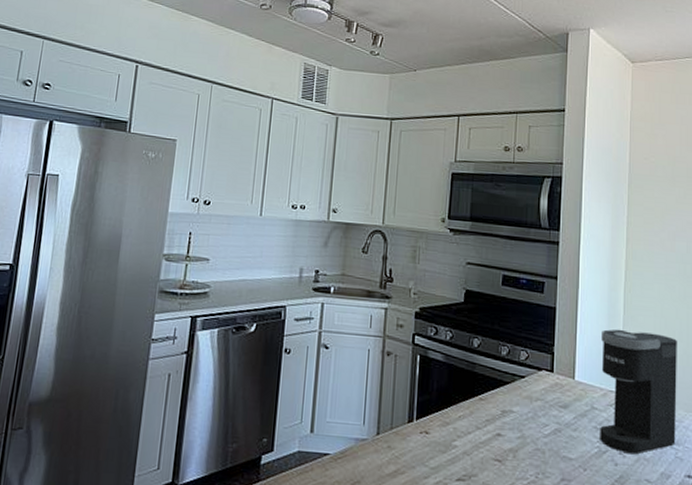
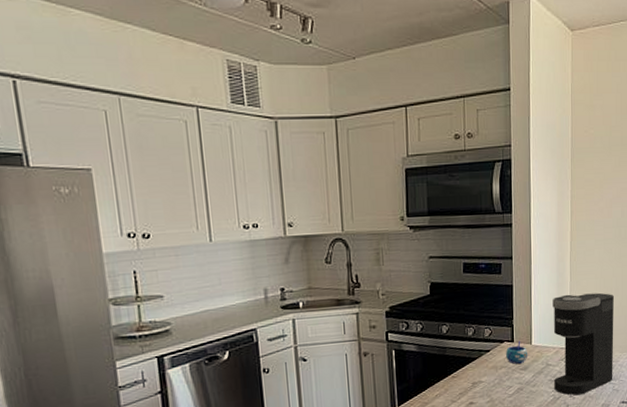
mug: none [542,371,570,400] -> present [505,340,528,364]

